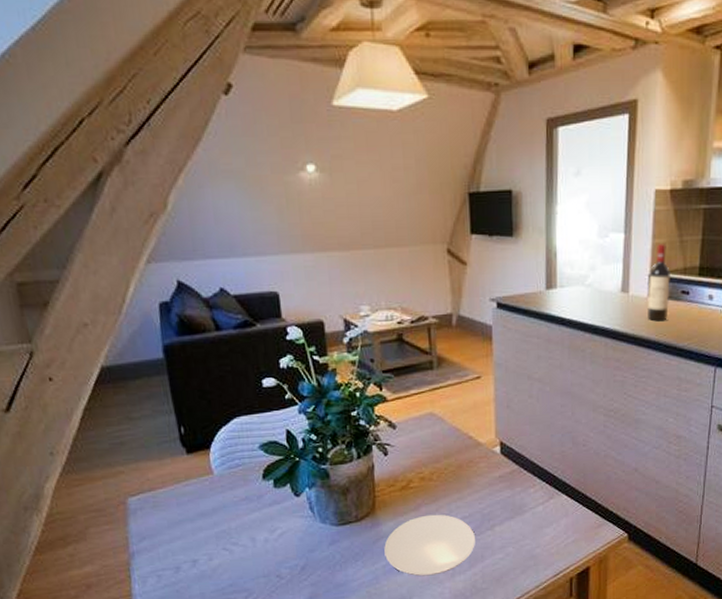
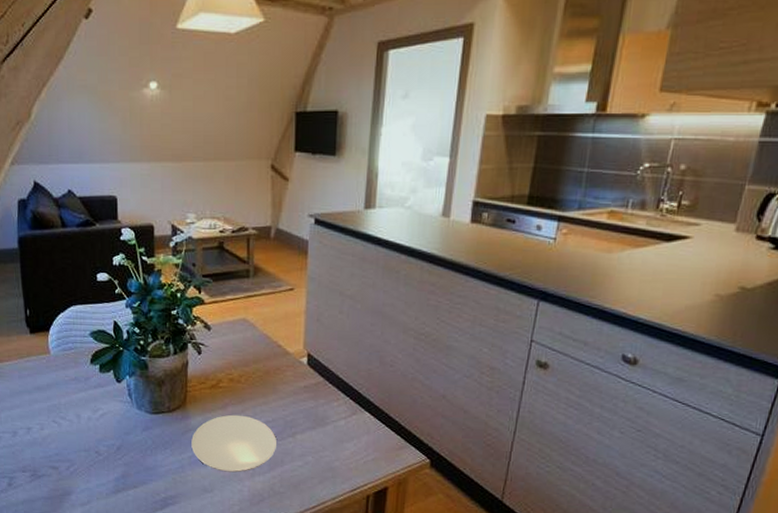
wine bottle: present [647,244,670,322] -> none [468,170,496,249]

